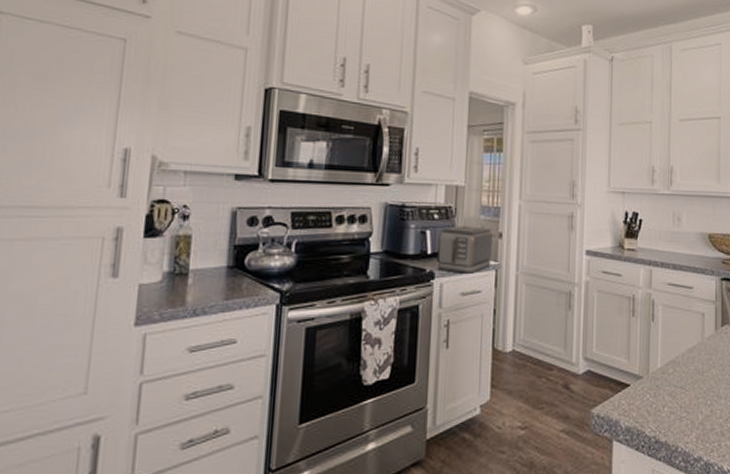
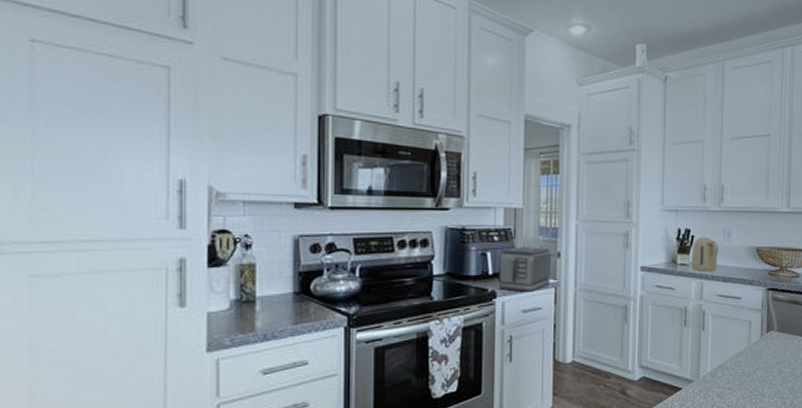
kettle: none [639,220,668,259] -> present [691,236,719,272]

